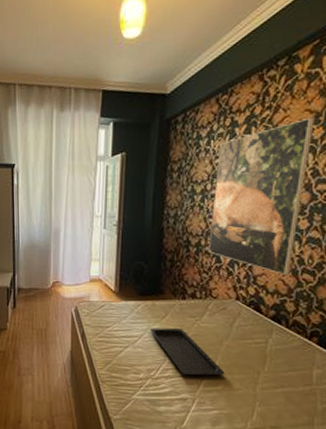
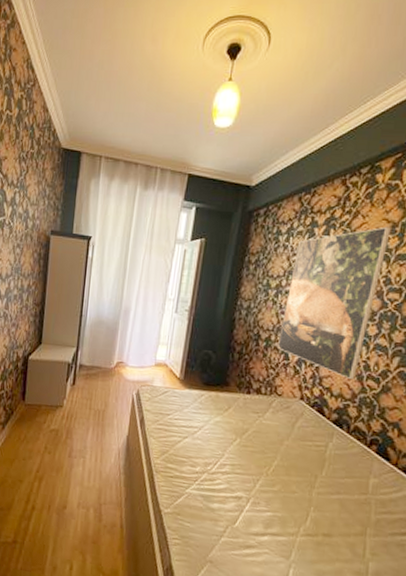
serving tray: present [150,328,225,375] -> none [211,420,283,476]

